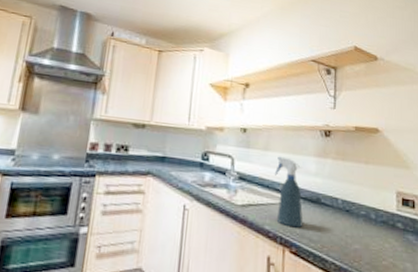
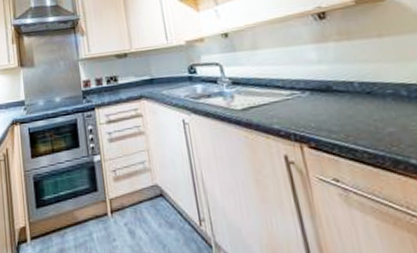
spray bottle: present [275,156,303,228] -> none [269,51,318,122]

